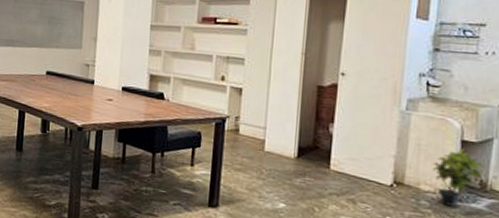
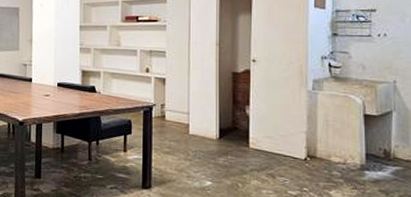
potted plant: present [432,148,487,207] -> none [340,121,388,176]

